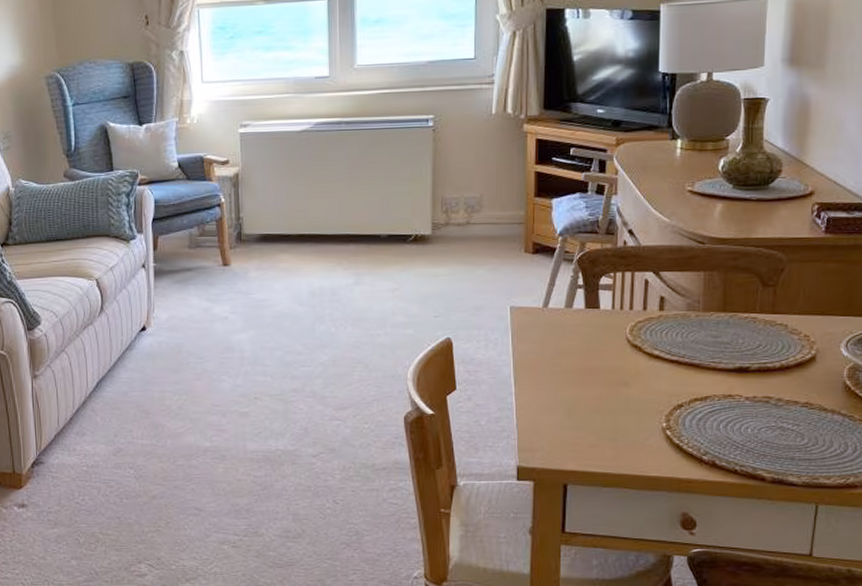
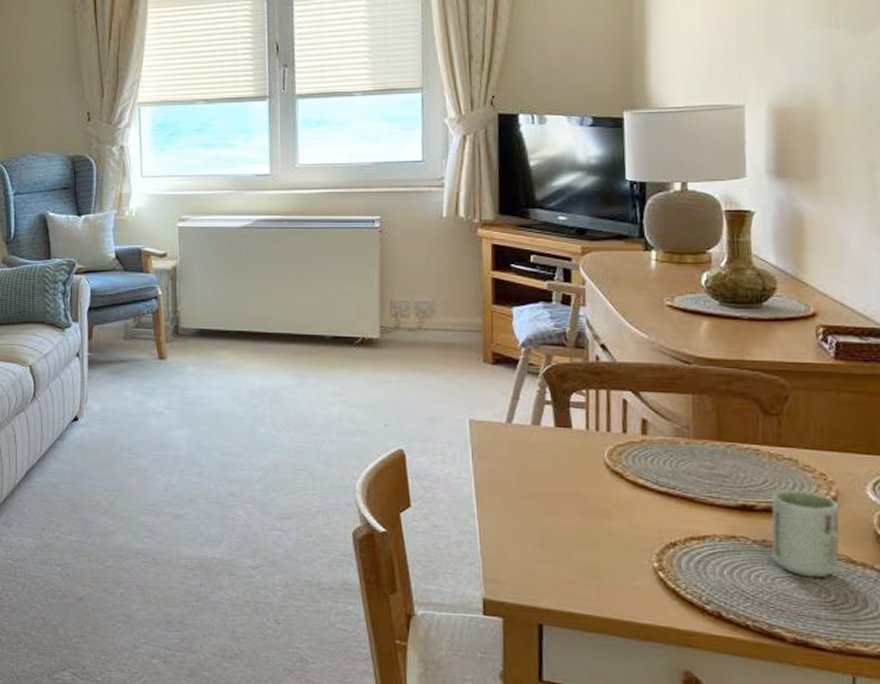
cup: none [760,352,817,425] -> present [770,490,840,578]

